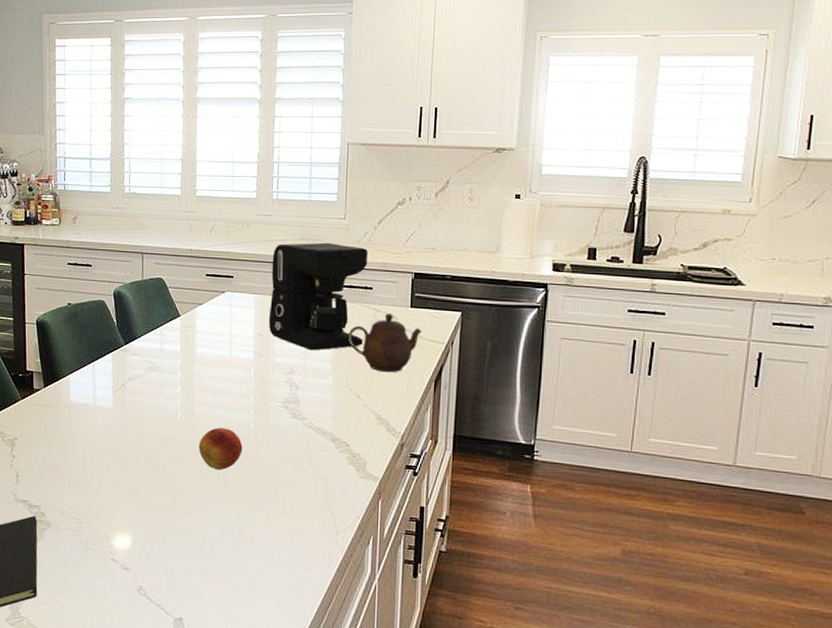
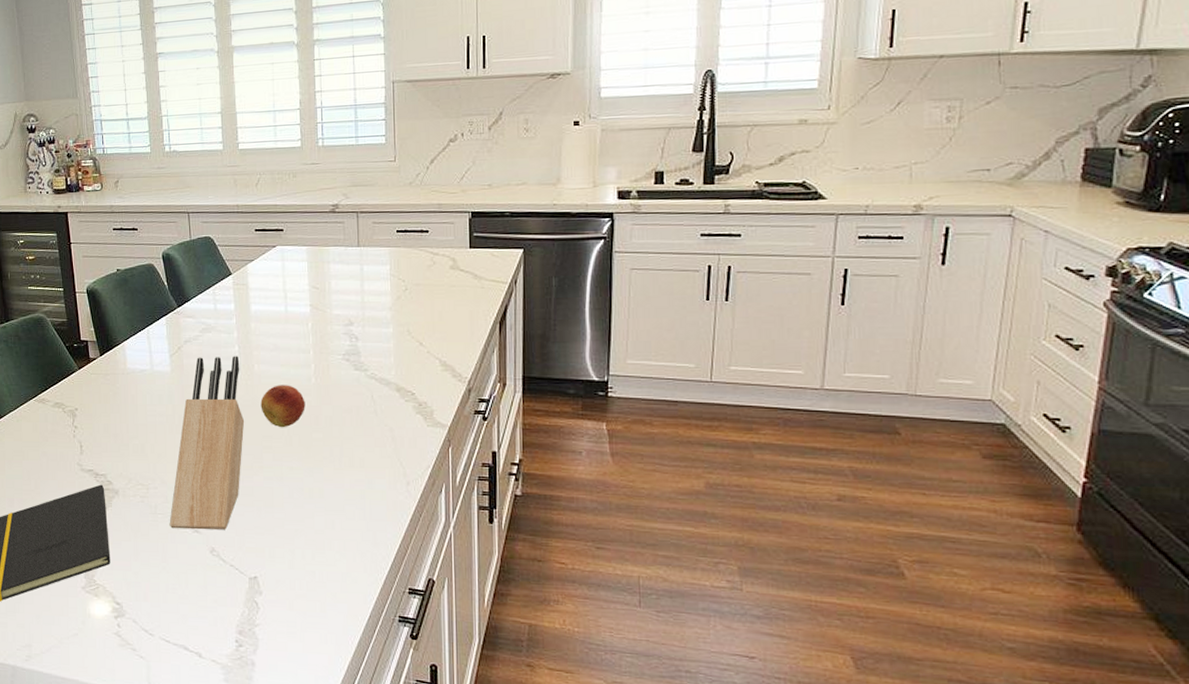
knife block: none [99,395,182,569] -> present [169,356,245,530]
coffee maker: present [268,242,369,351] -> none [322,187,422,300]
teapot: present [348,313,422,373] -> none [406,256,483,317]

